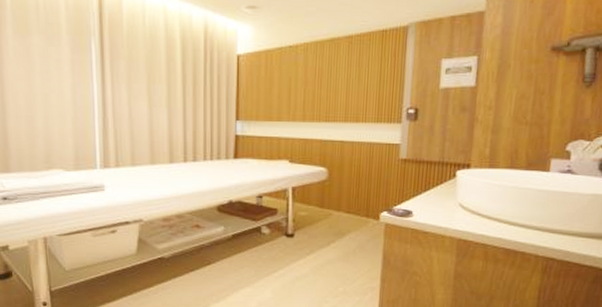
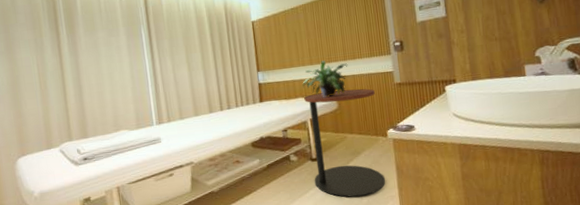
side table: none [286,157,374,284] -> present [304,88,386,198]
potted plant: none [289,118,348,163] -> present [302,60,348,97]

